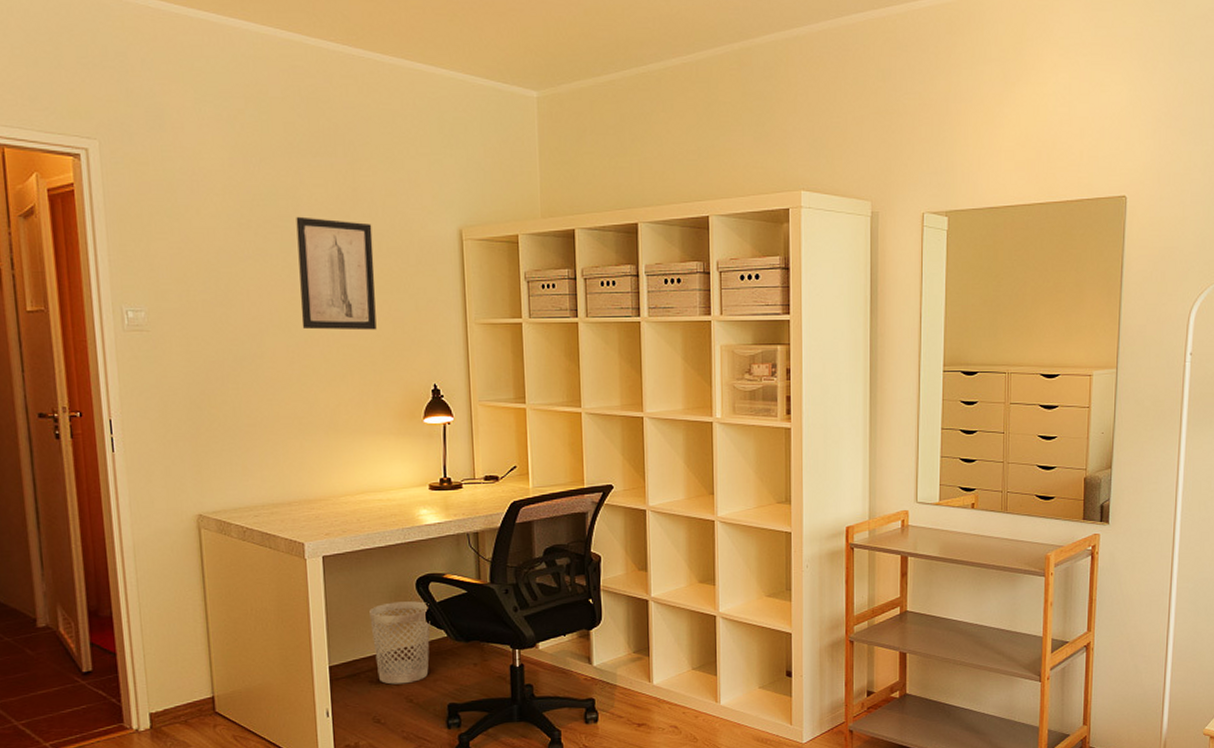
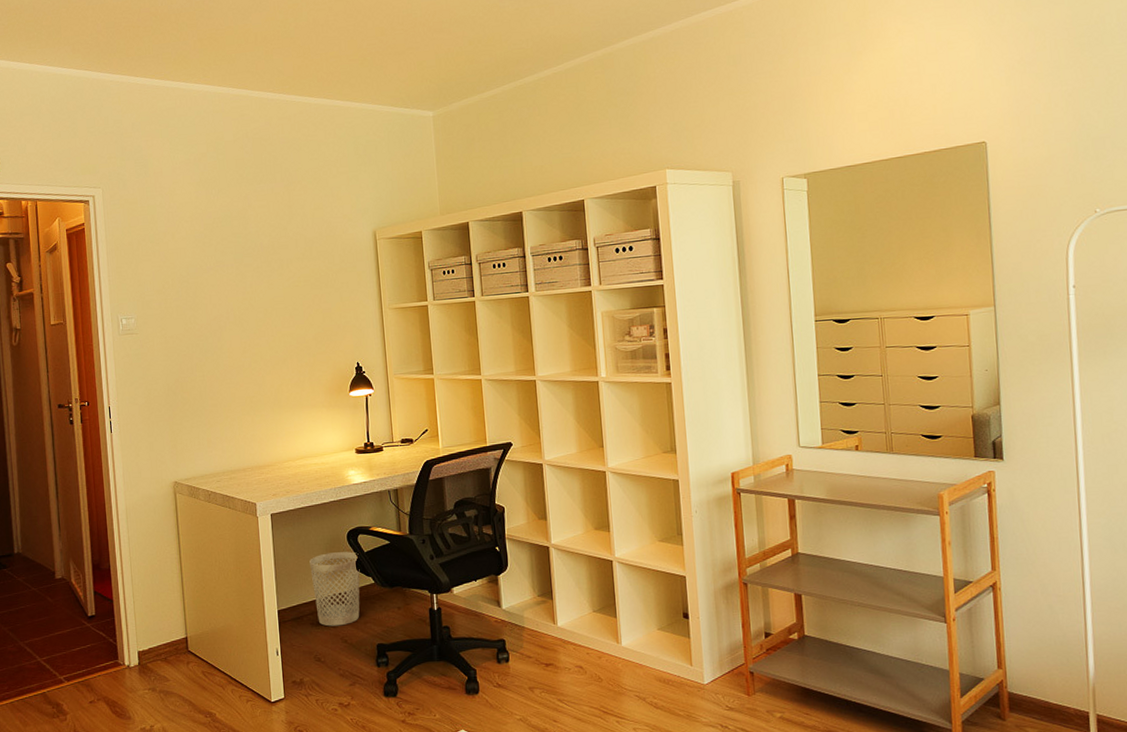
wall art: present [296,216,377,331] -> none [246,232,310,324]

